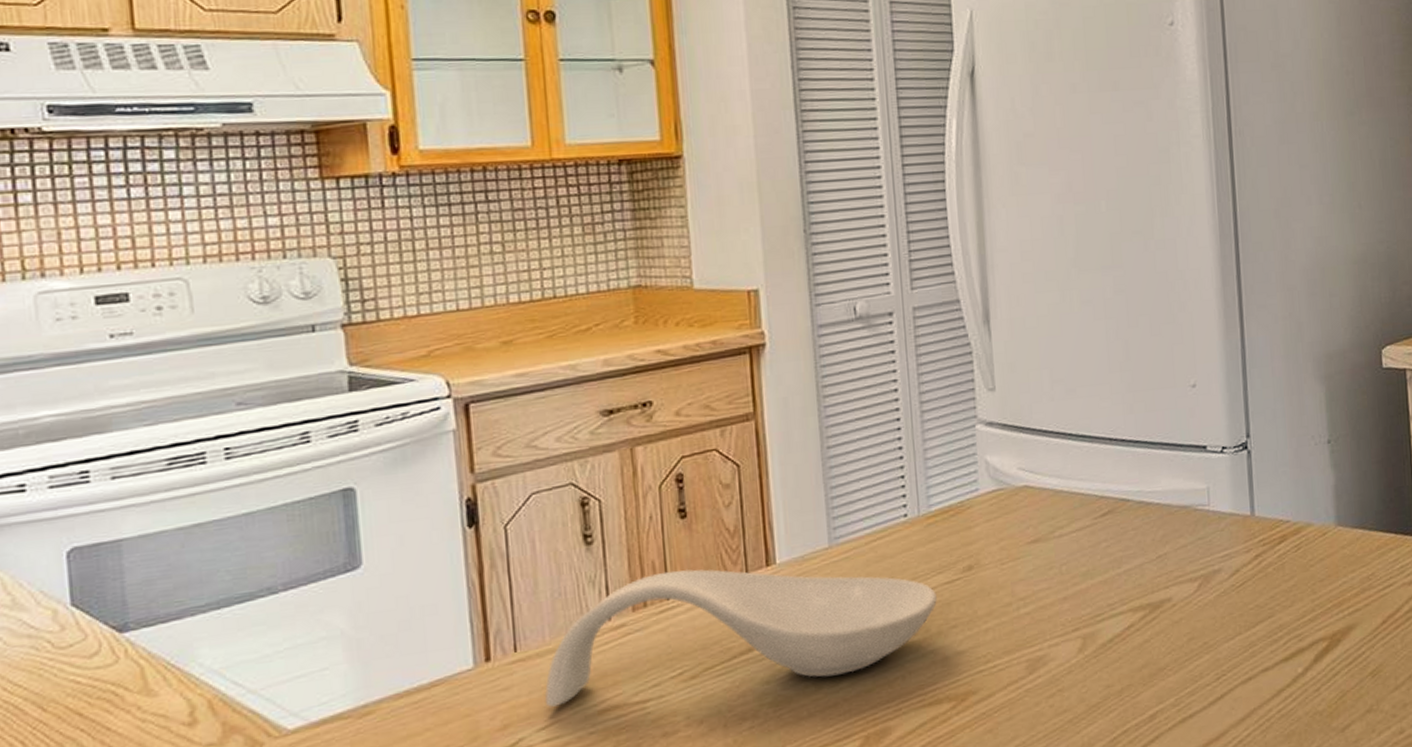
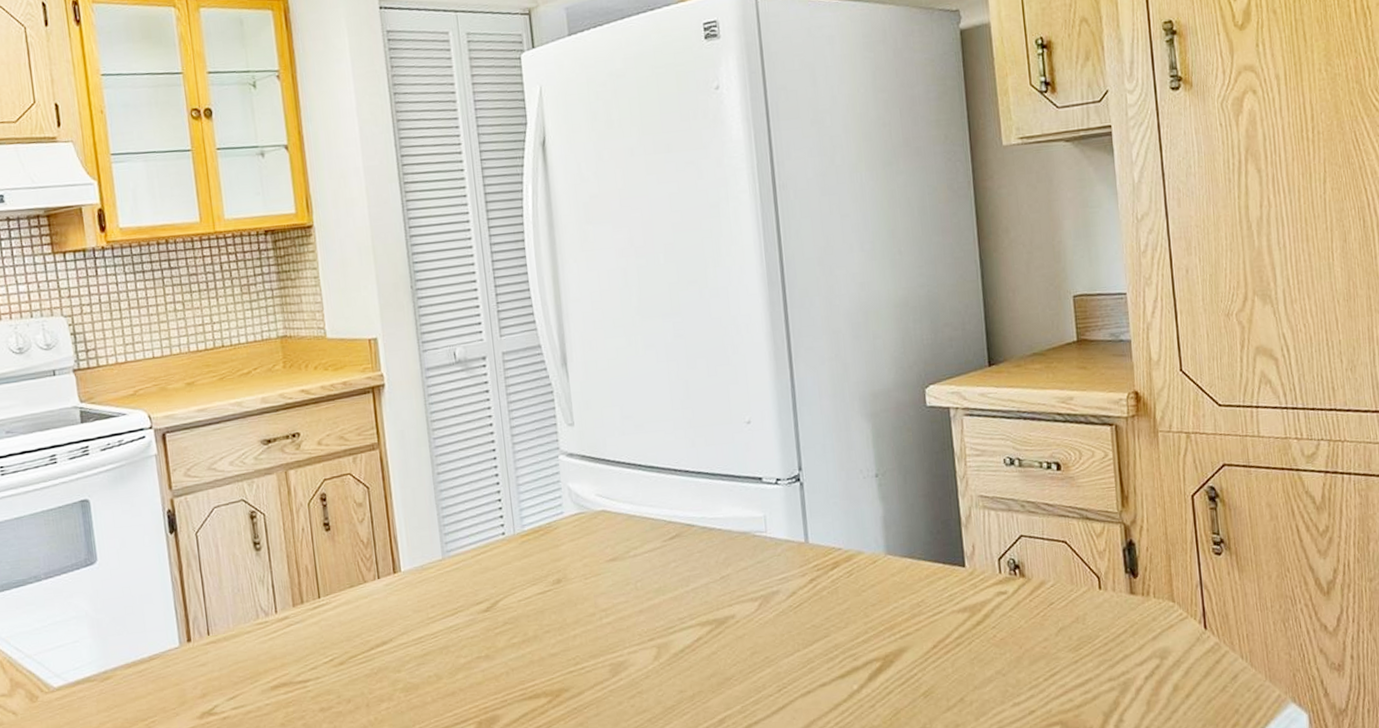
spoon rest: present [544,569,937,709] -> none [231,574,532,683]

